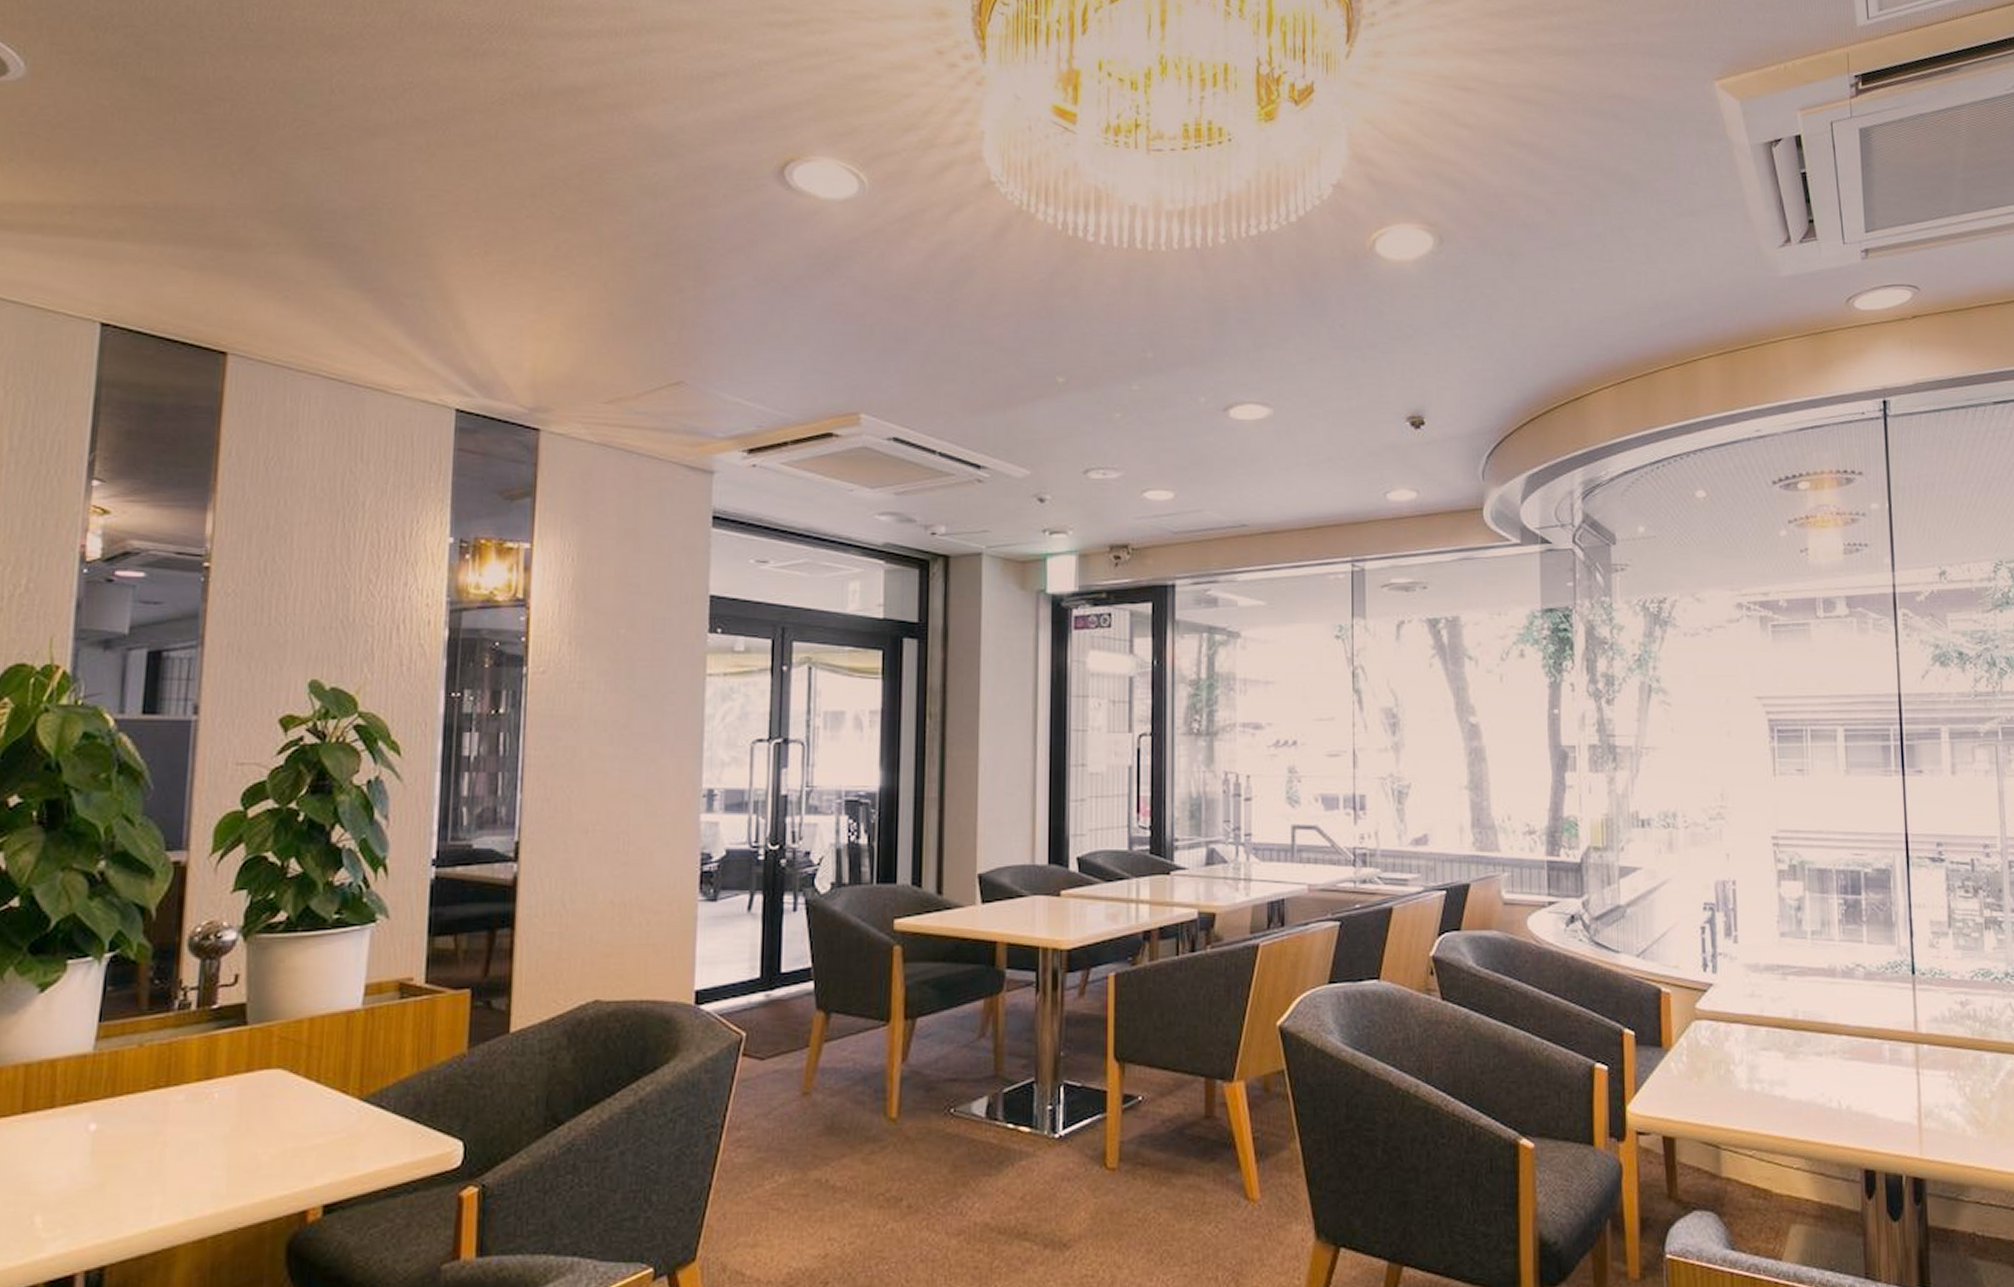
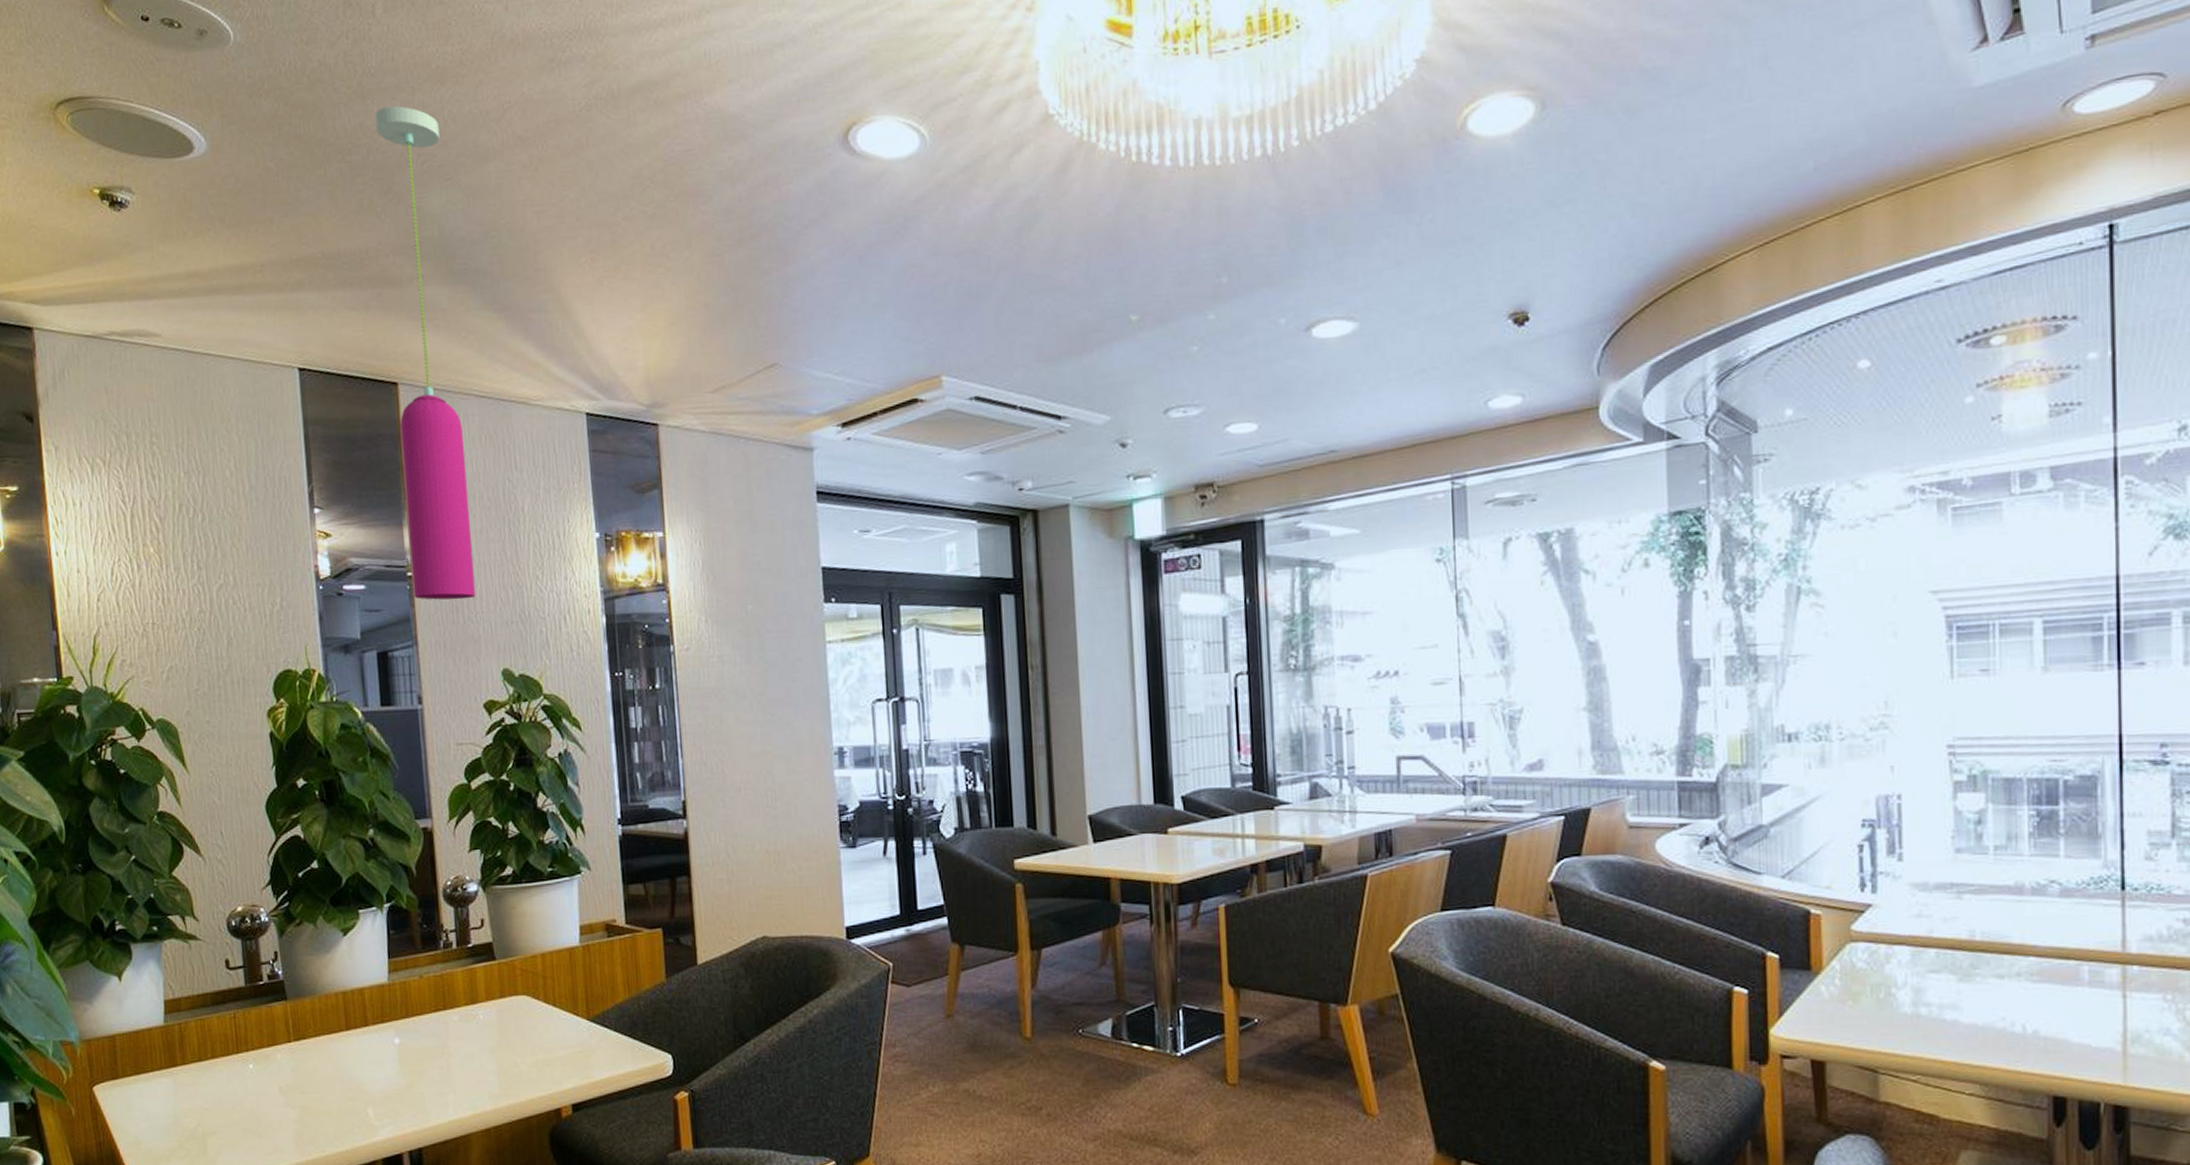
pendant light: none [208,65,324,598] -> present [374,106,476,600]

